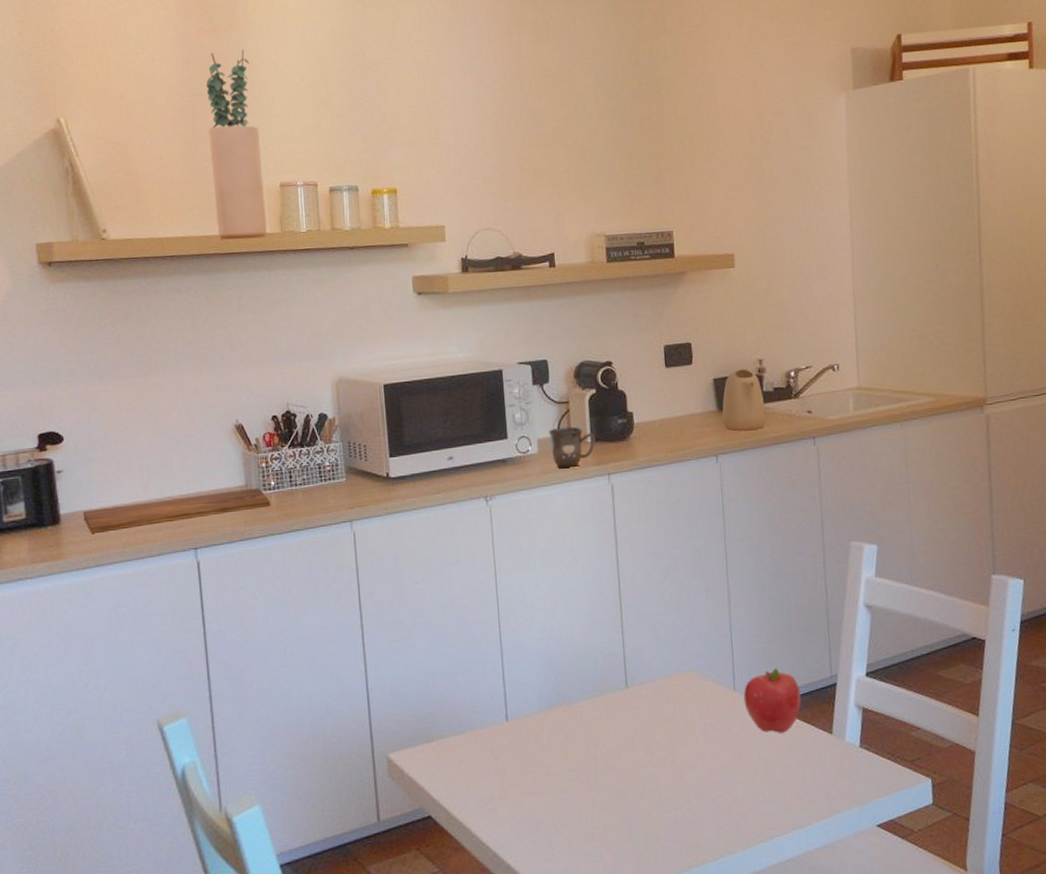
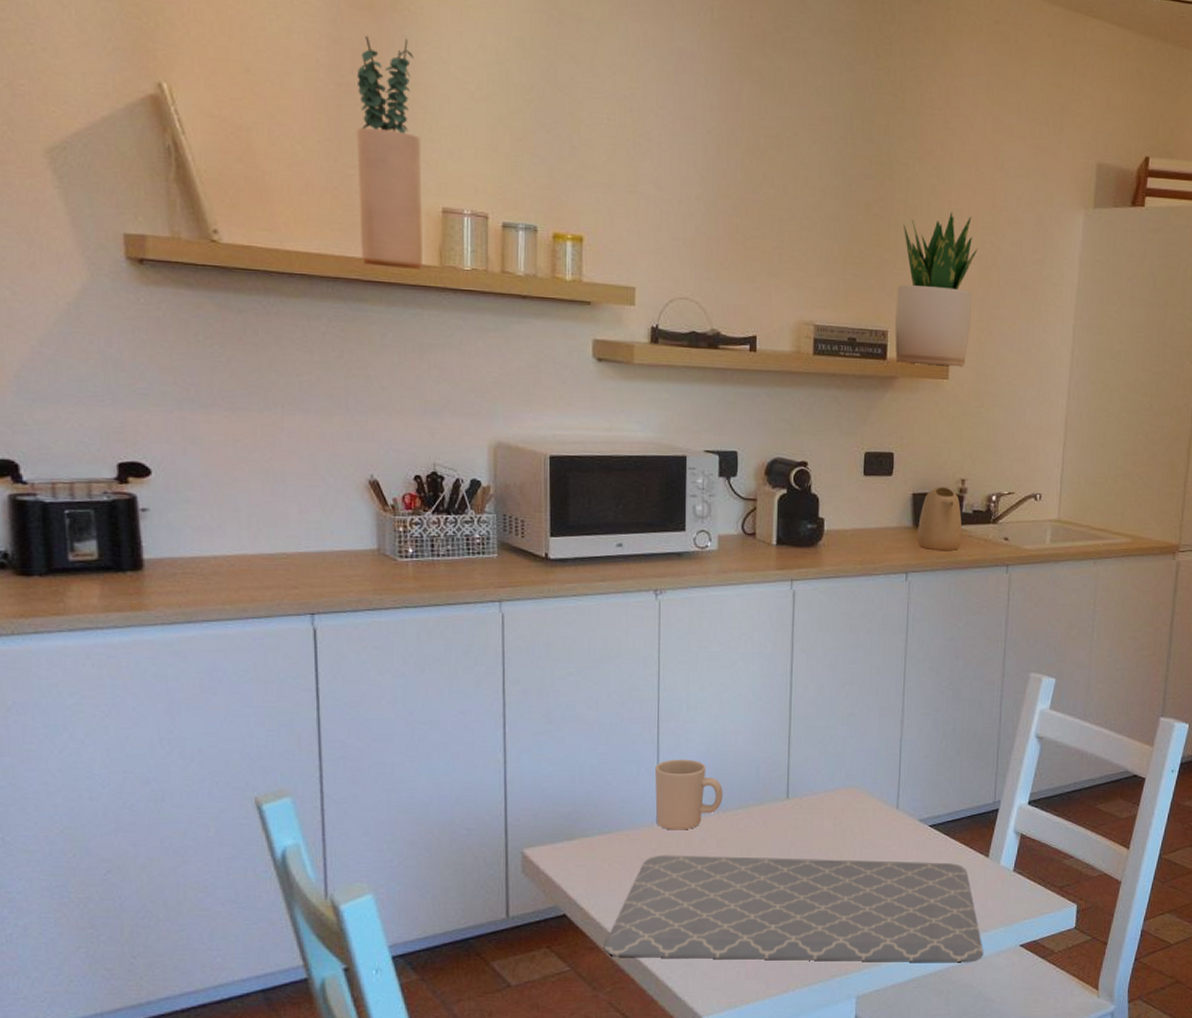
cutting board: present [83,488,271,533] -> none [173,553,406,585]
placemat: none [468,742,841,856] -> present [604,855,984,963]
mug: none [499,655,566,727] -> present [654,759,723,830]
mug: present [548,426,596,469] -> none [731,525,781,570]
planter: none [676,115,750,258] -> present [895,212,978,367]
fruit: present [743,668,802,733] -> none [905,790,963,853]

